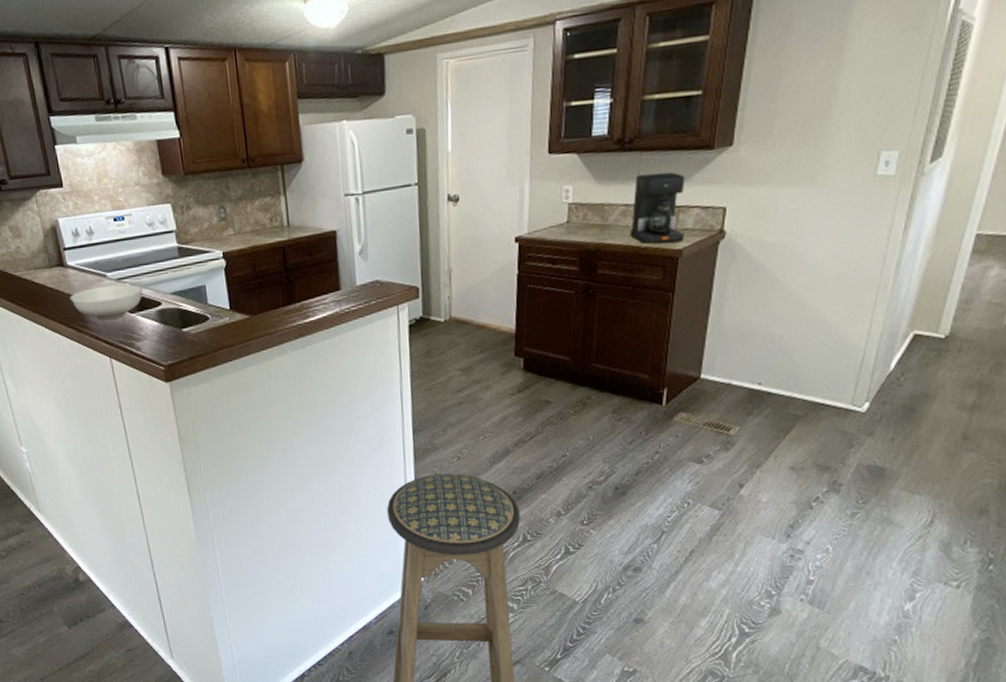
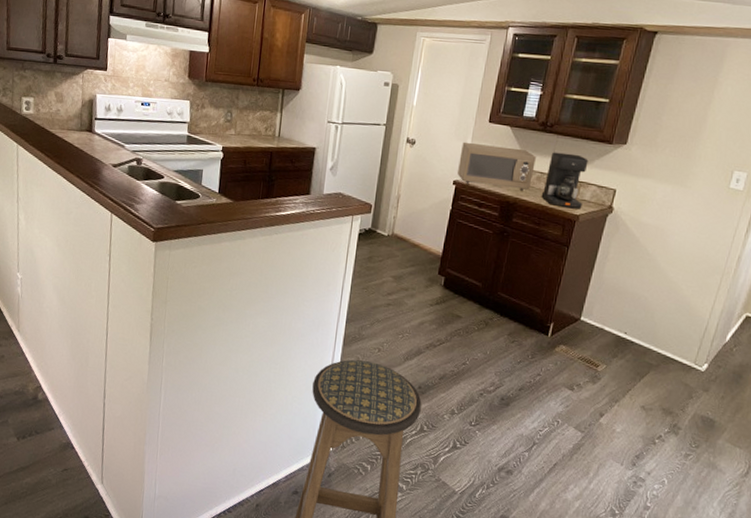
bowl: present [70,284,144,320] -> none [90,154,152,182]
microwave: none [518,179,617,238] -> present [458,141,536,191]

